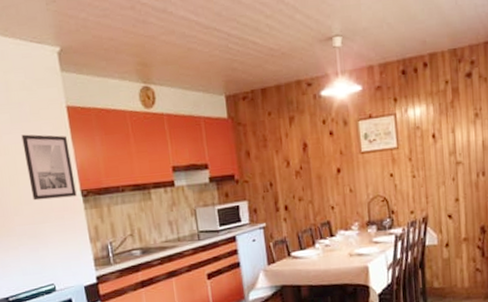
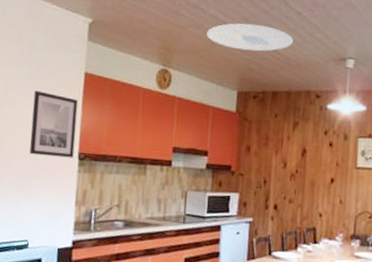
ceiling light: none [181,17,273,50] -> present [207,23,293,52]

